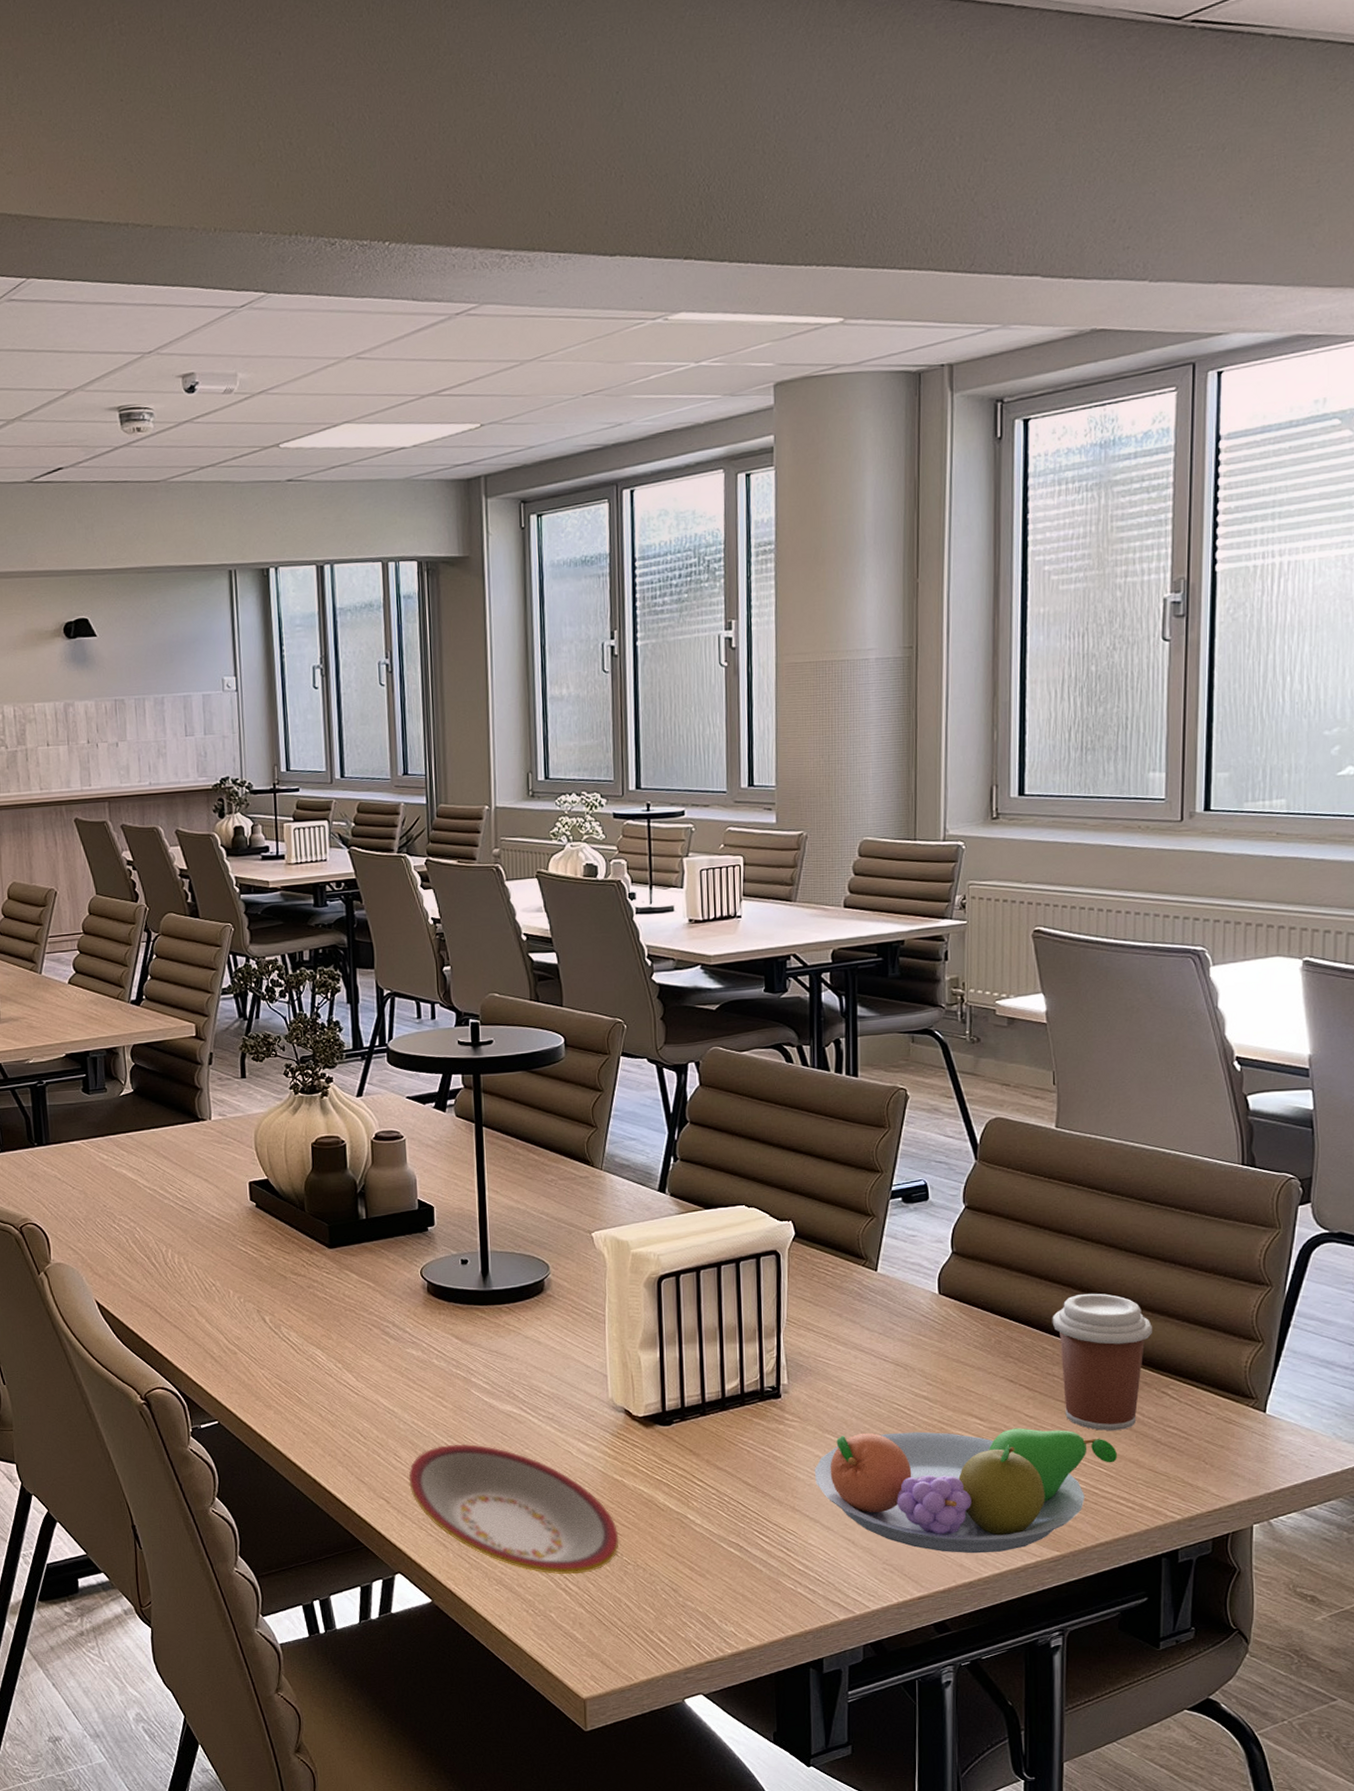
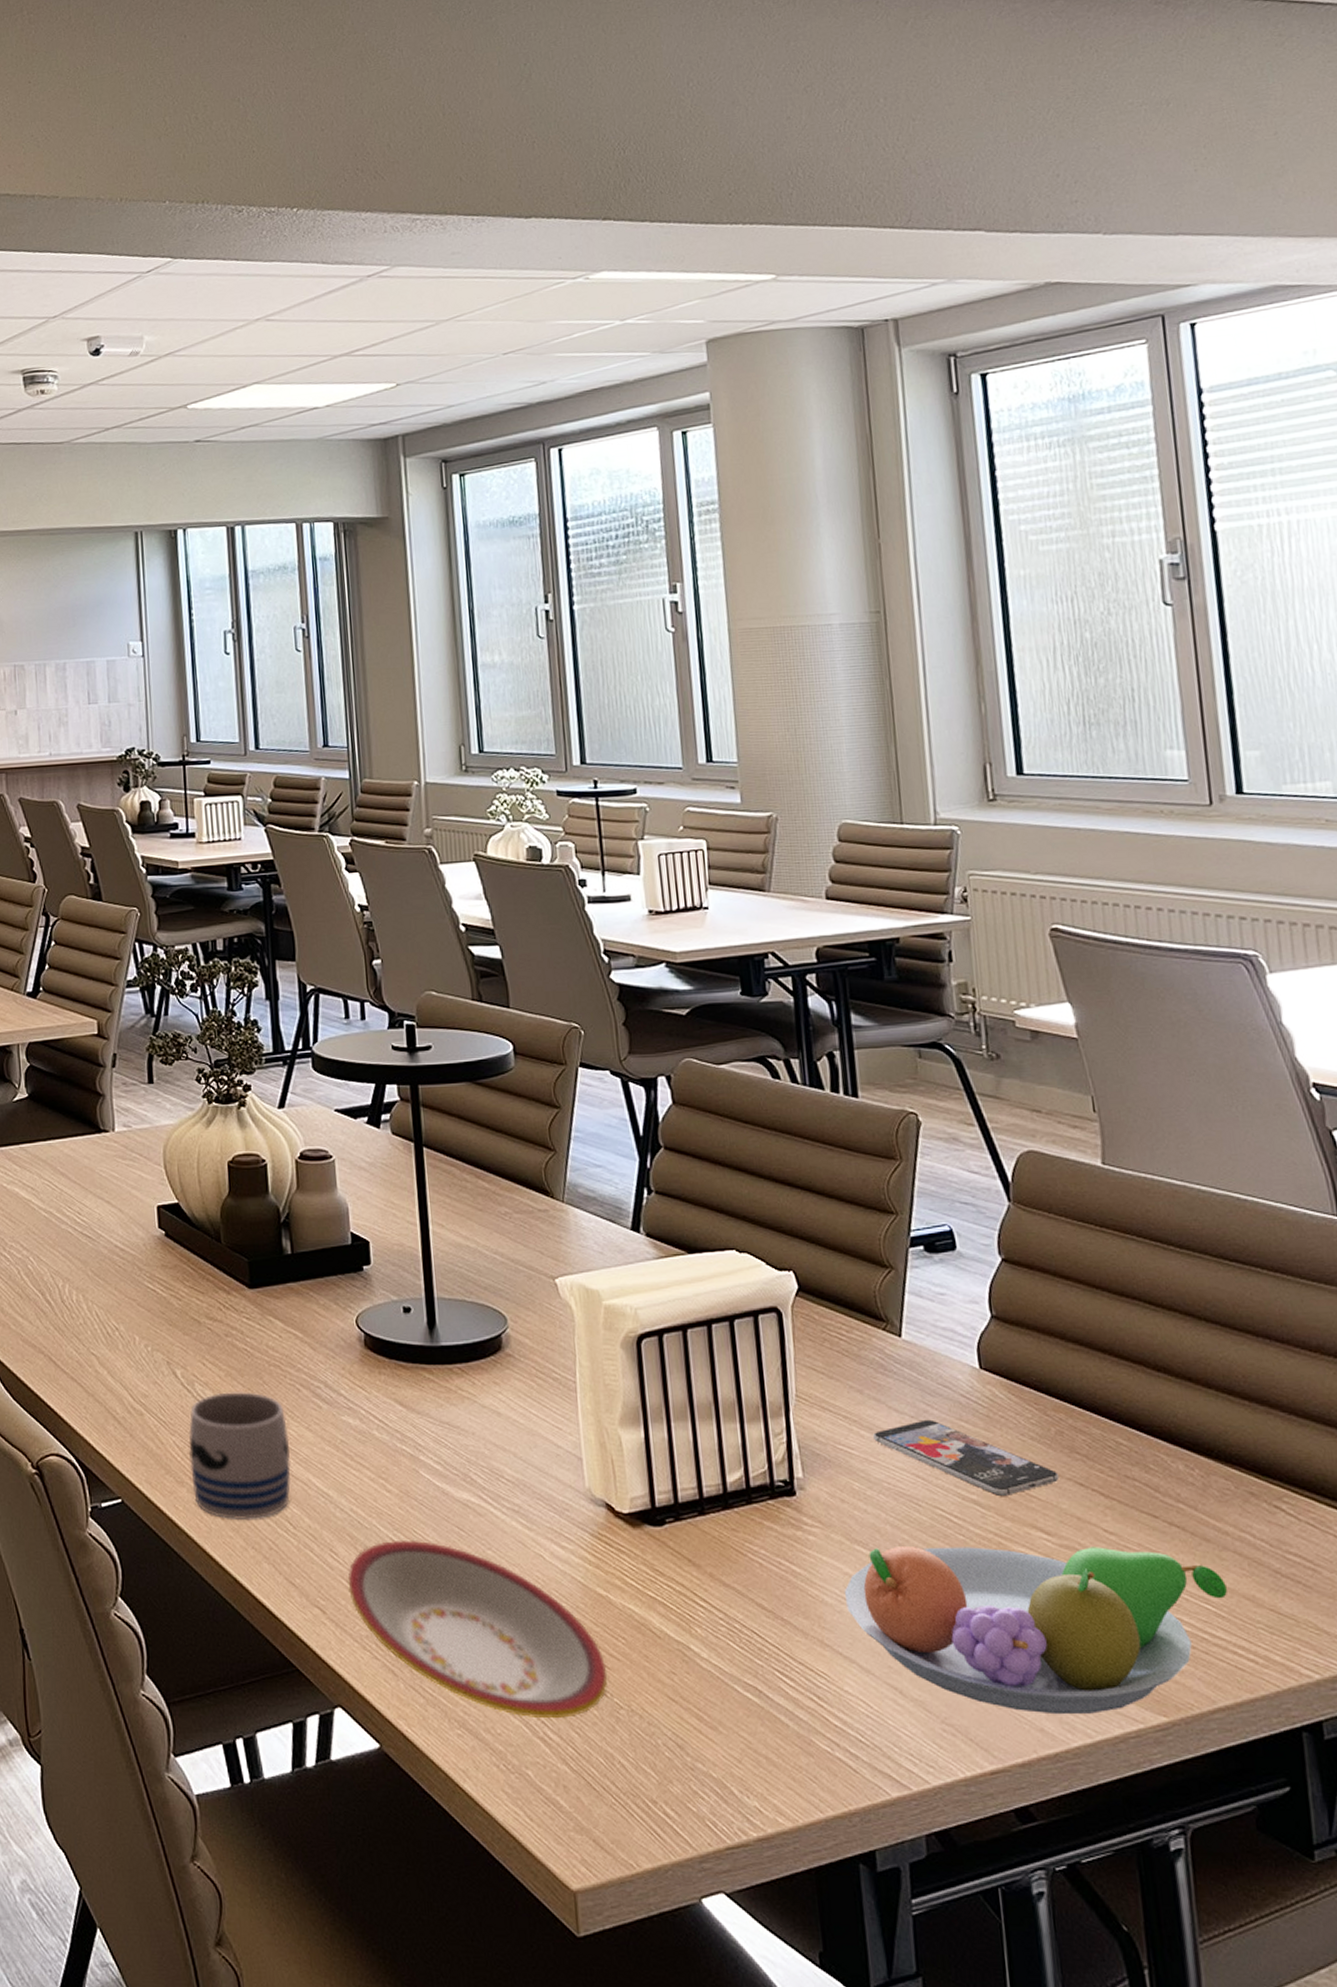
mug: none [276,1332,363,1434] -> present [189,1392,291,1521]
smartphone: none [847,1335,995,1392] -> present [872,1419,1060,1496]
coffee cup: present [1052,1293,1152,1431] -> none [1123,1373,1252,1554]

